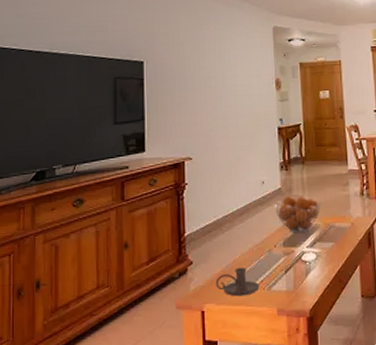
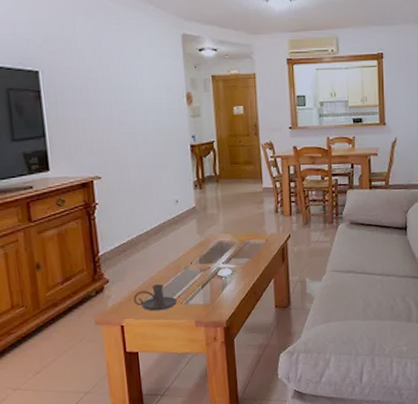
fruit basket: present [274,195,322,233] -> none [189,214,237,250]

